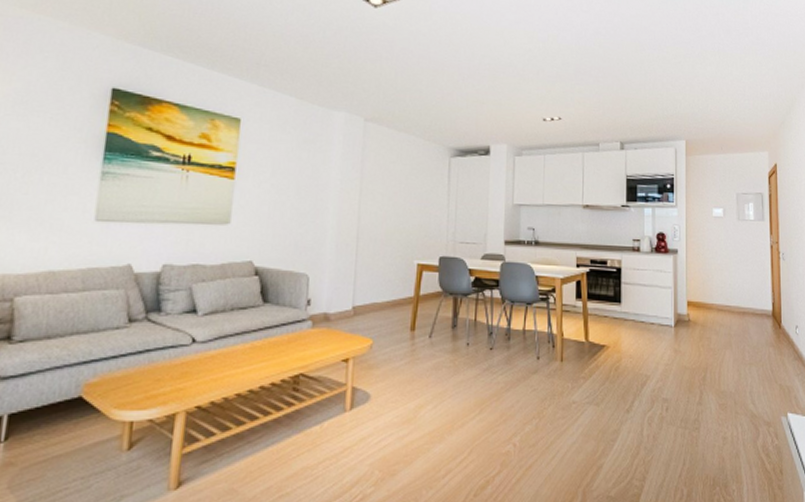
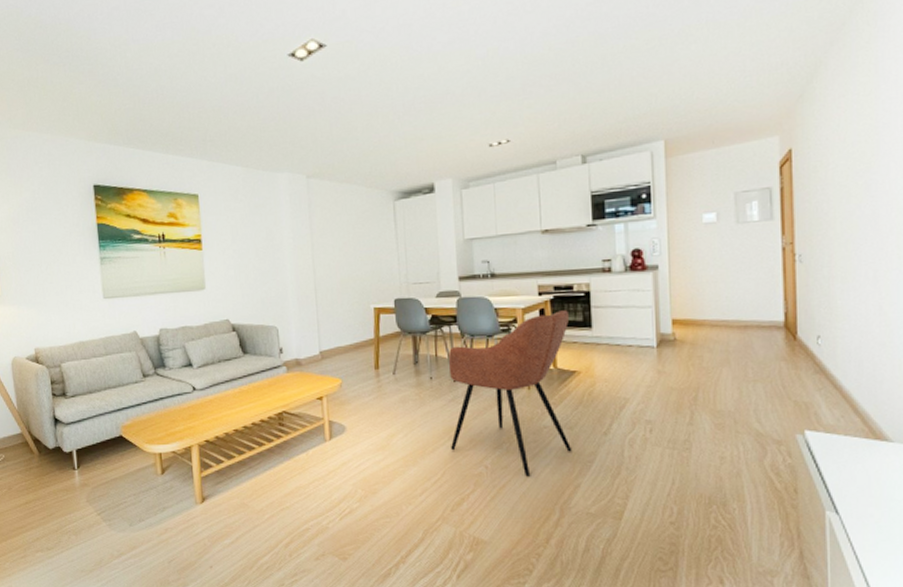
armchair: none [481,284,603,456] -> present [448,310,572,477]

